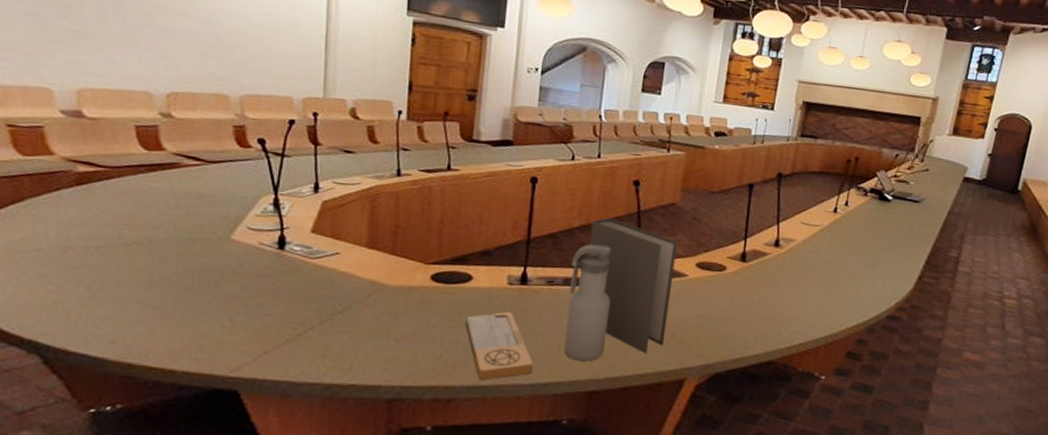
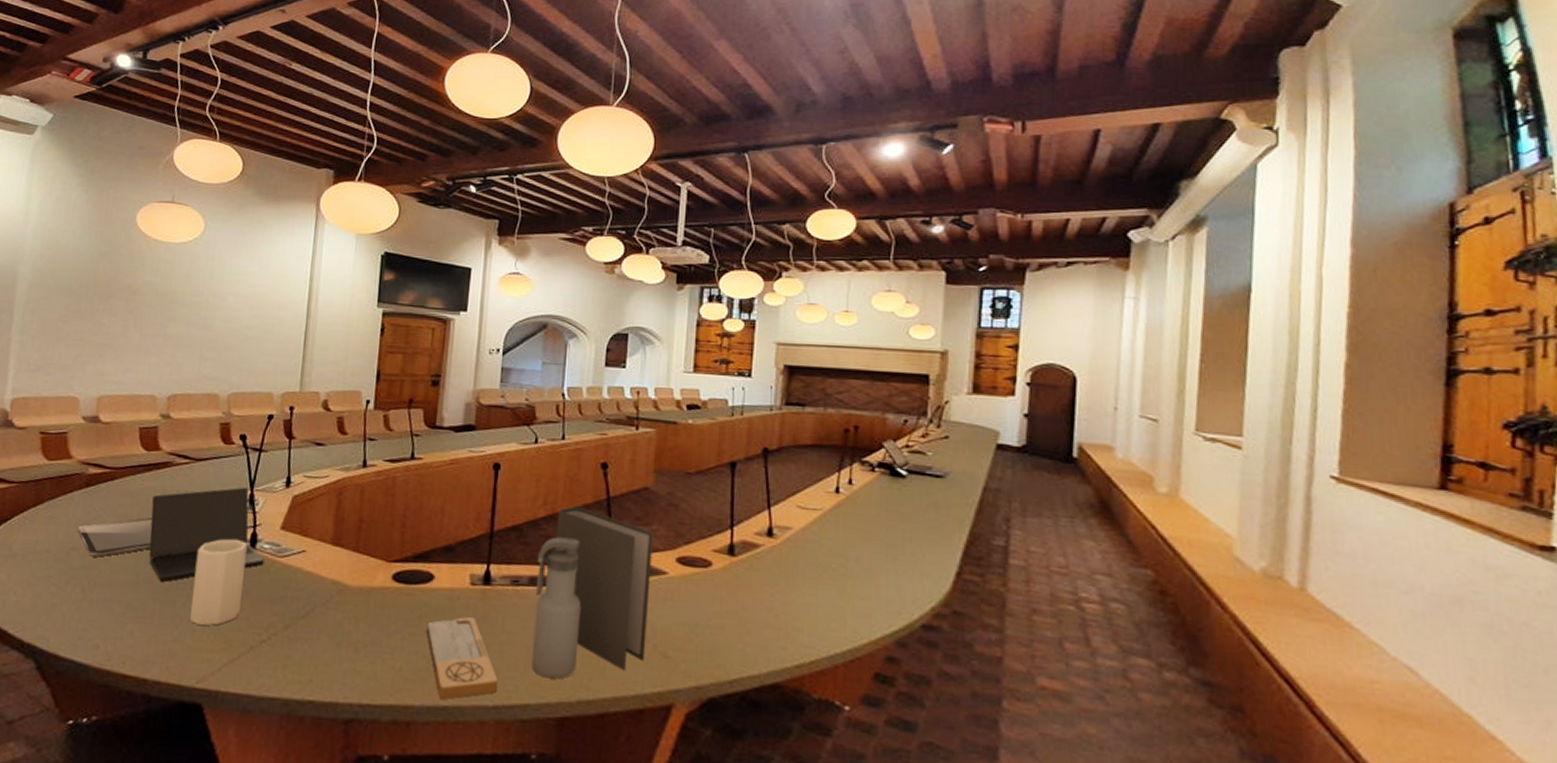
tablet: none [72,218,164,257] -> present [77,518,153,557]
laptop: none [160,191,295,281] -> present [149,487,264,582]
cup: none [216,241,275,322] -> present [189,539,247,626]

